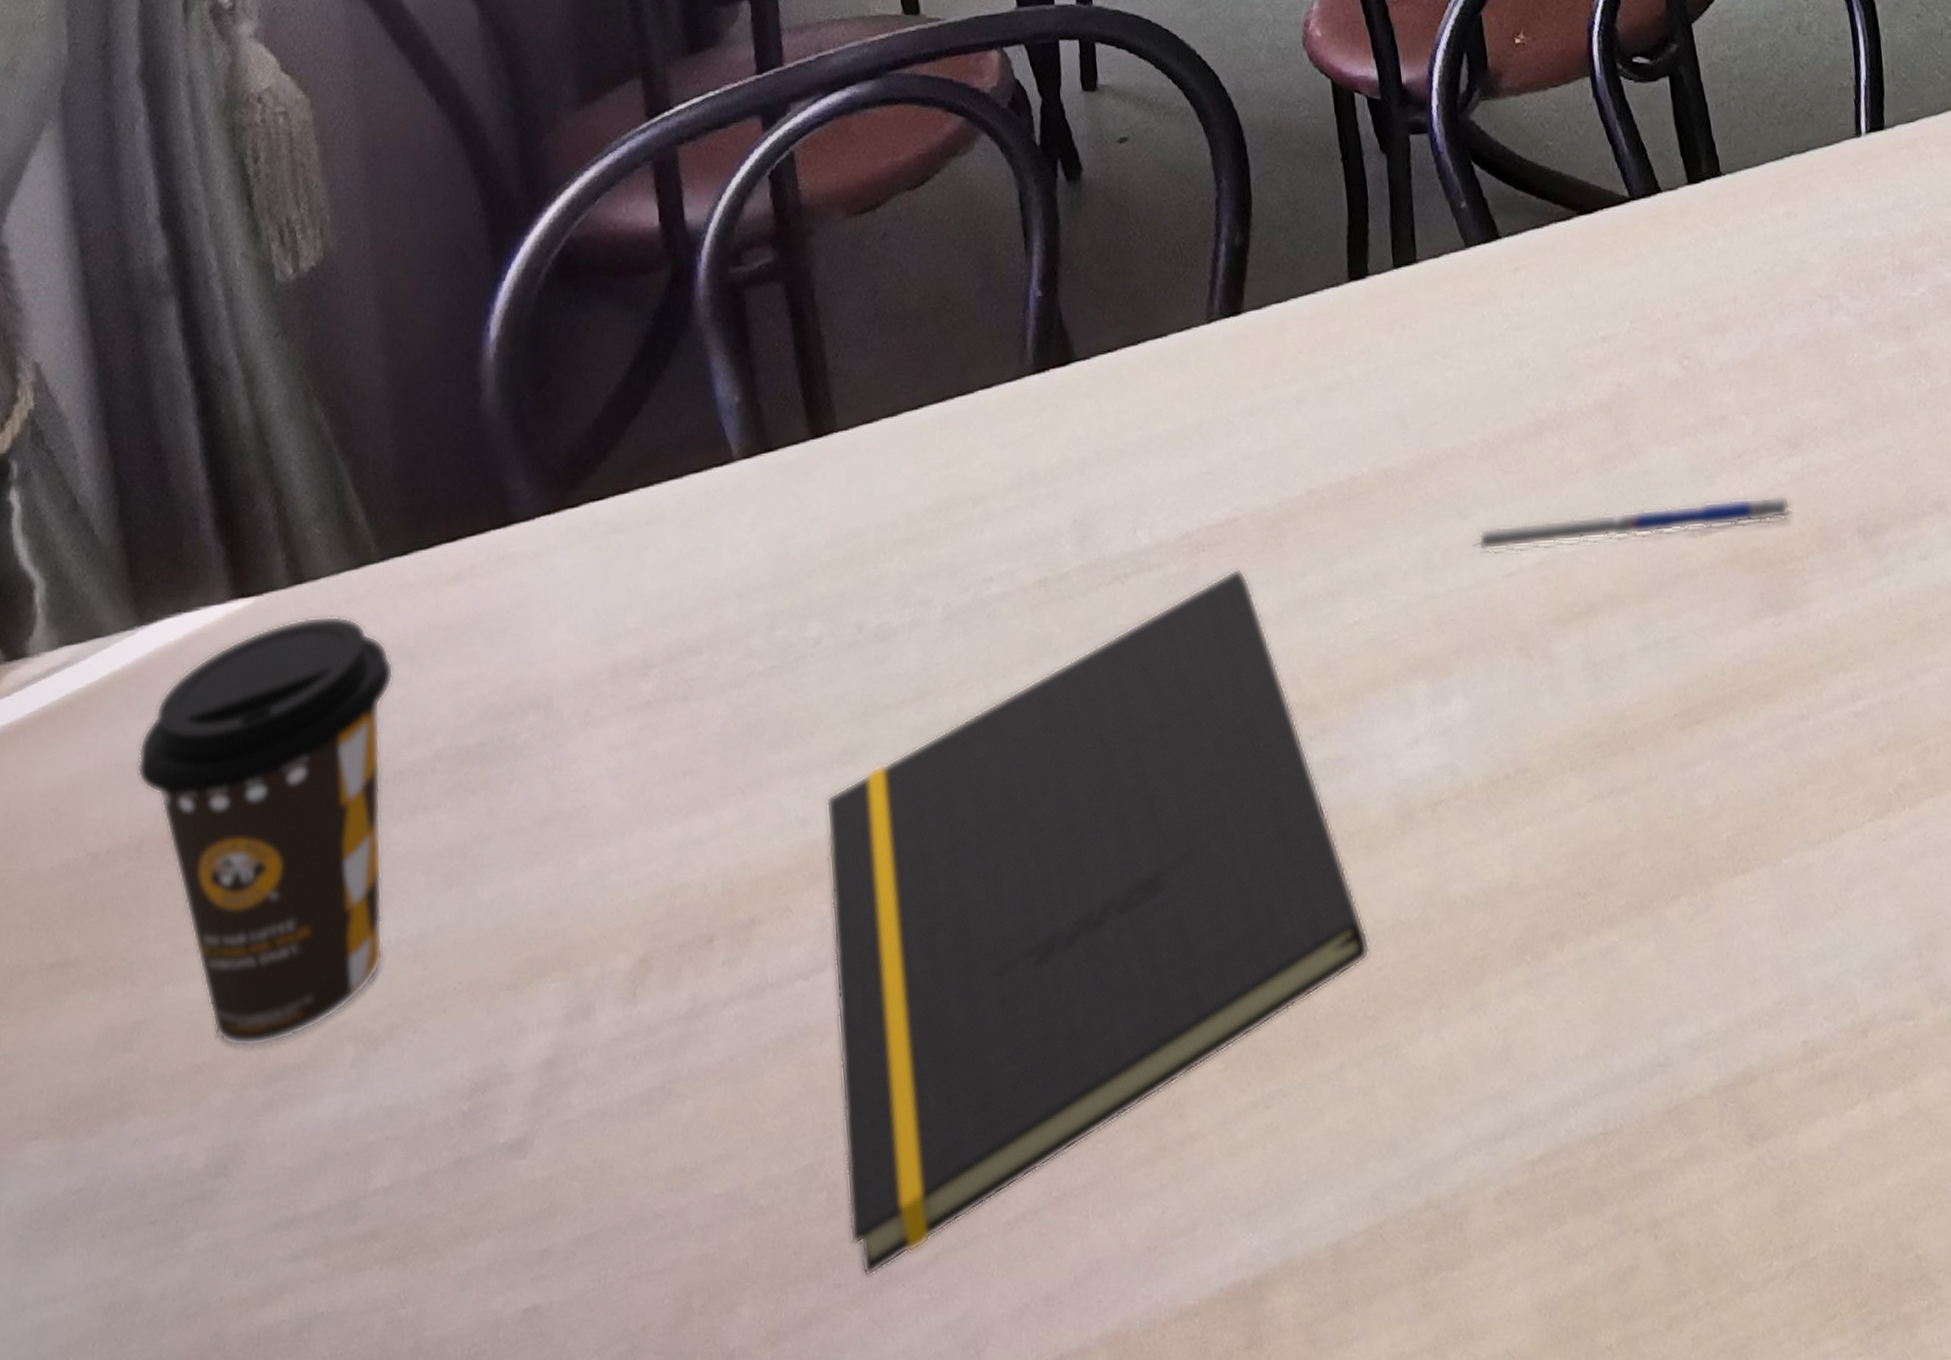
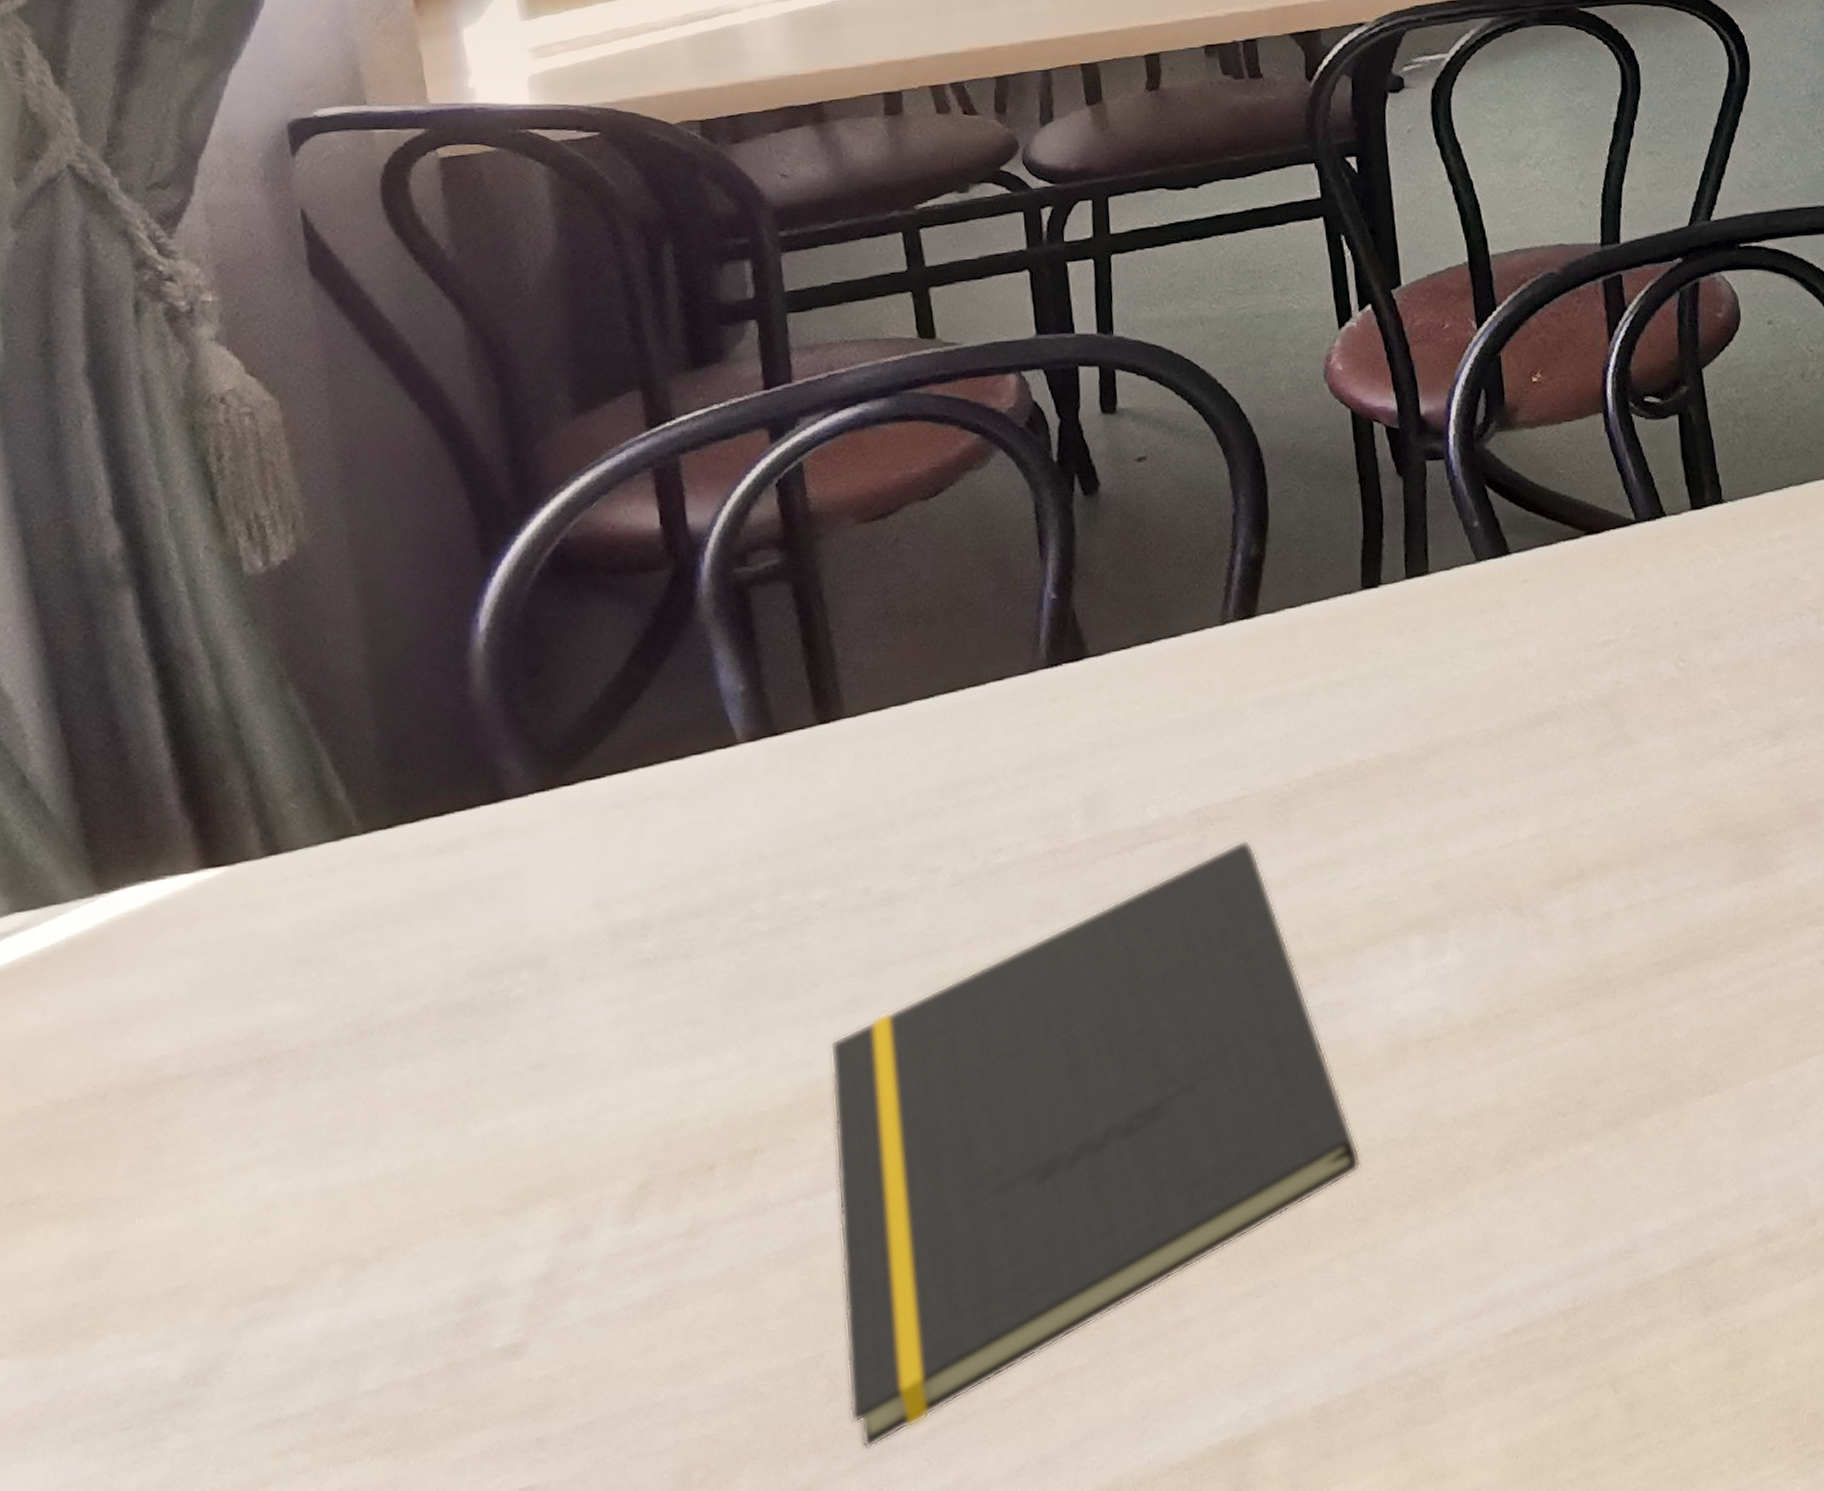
coffee cup: present [137,615,394,1047] -> none [100,883,379,1272]
pen: present [1472,495,1791,556] -> none [1472,778,1772,829]

